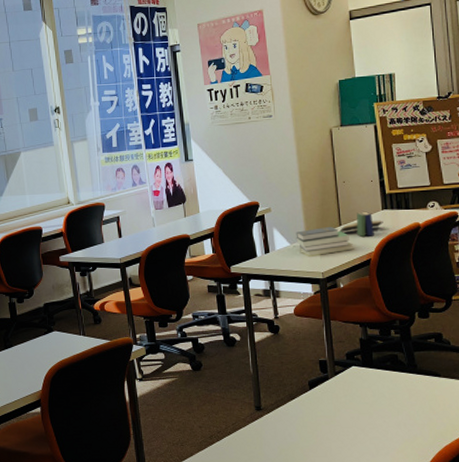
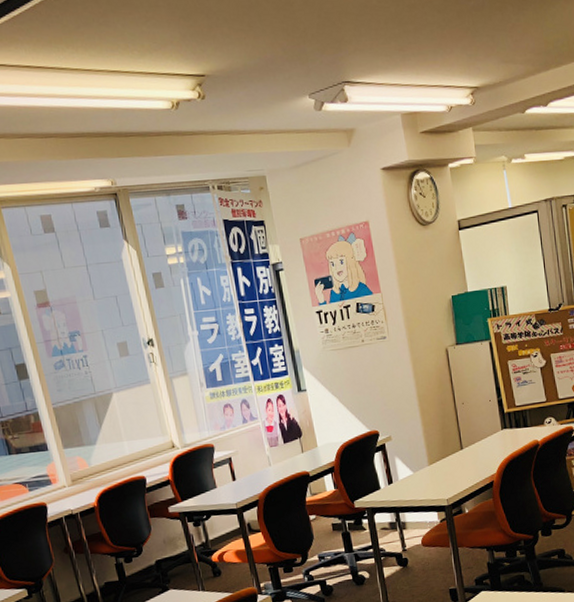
books: present [296,226,353,257] -> none [418,450,476,484]
book: present [339,212,383,237] -> none [461,433,504,459]

